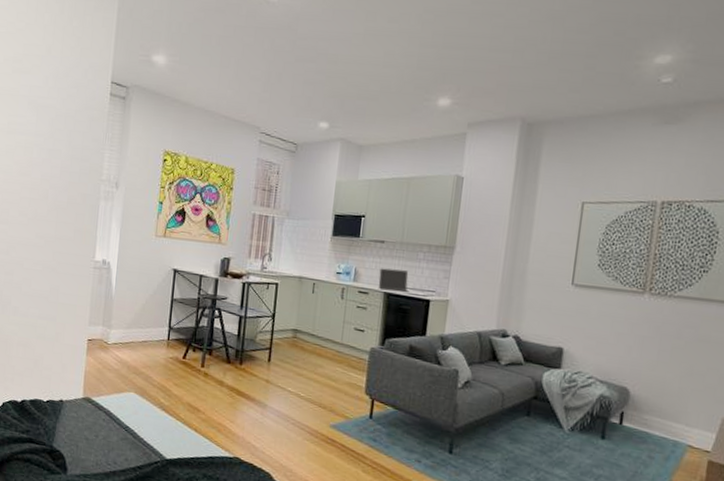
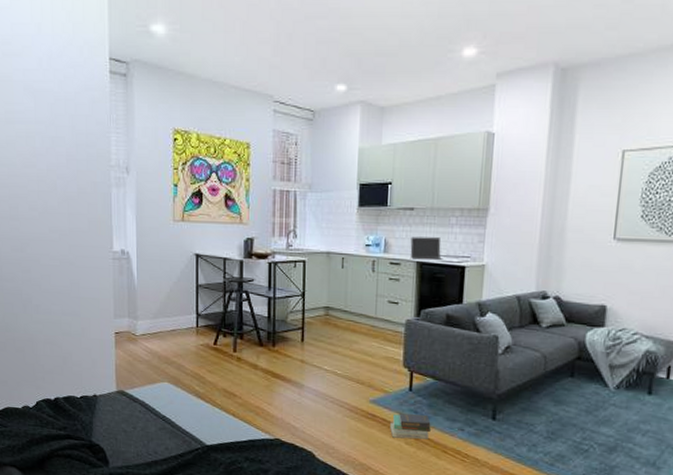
books: none [348,440,389,469] -> present [390,413,431,439]

